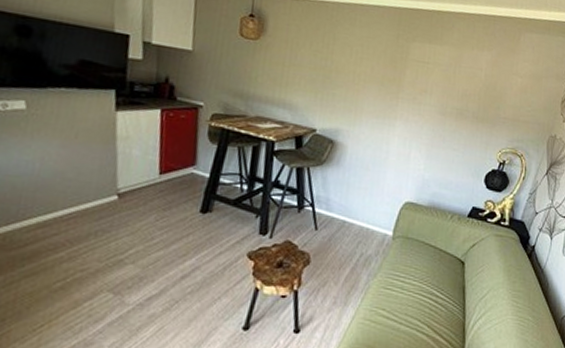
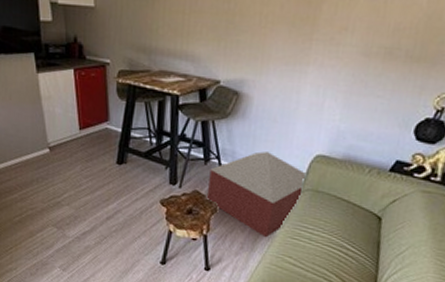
ottoman: none [298,199,397,290] -> present [206,151,307,238]

